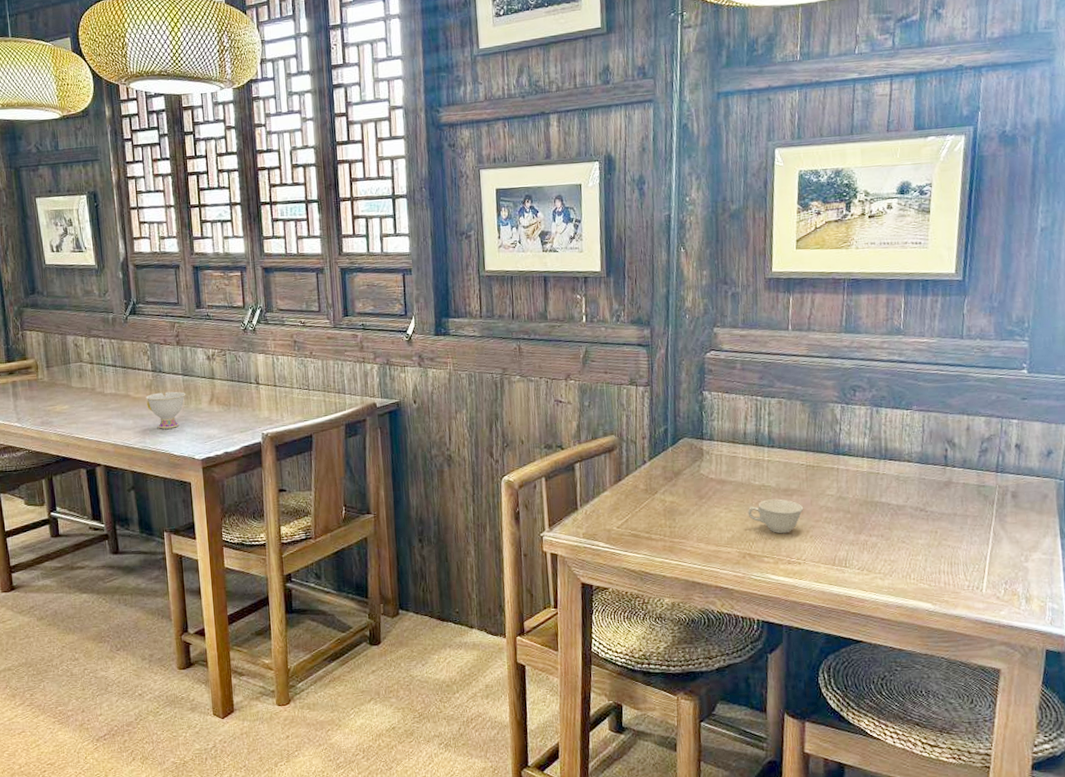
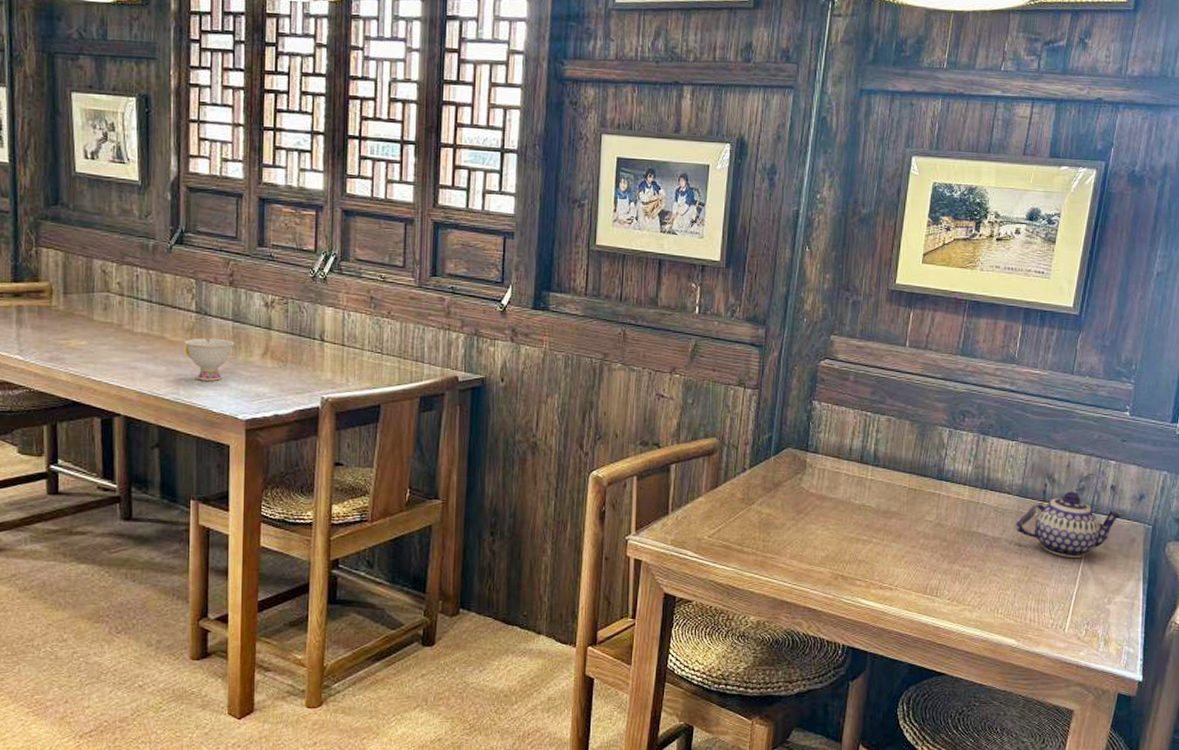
teacup: present [747,499,804,534] -> none [845,520,902,557]
teapot: none [919,453,1033,519] -> present [1015,491,1124,557]

